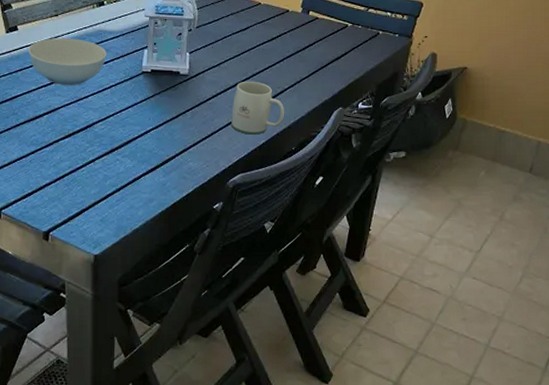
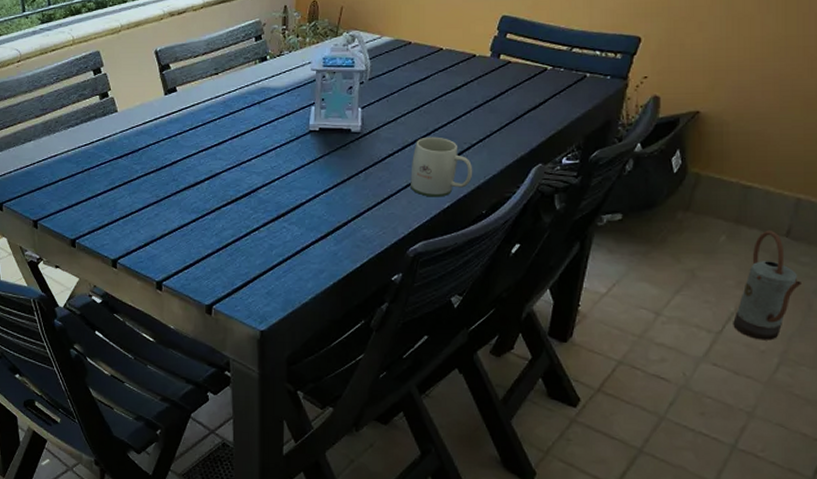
bowl: present [28,38,107,86] -> none [188,98,270,149]
watering can: none [489,166,540,258] -> present [733,229,801,341]

